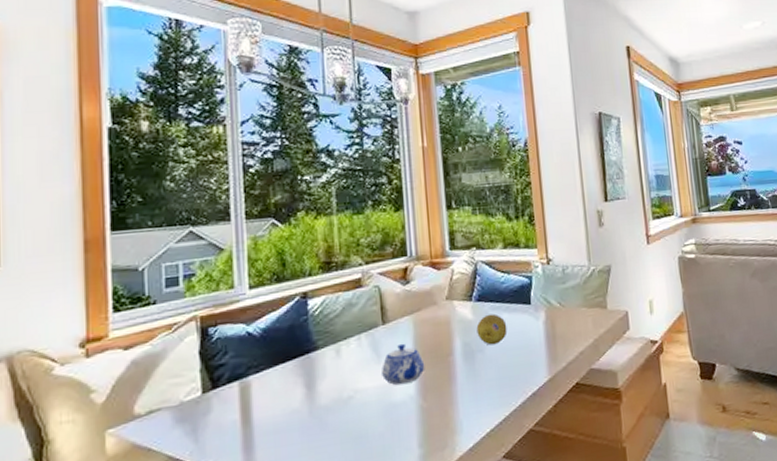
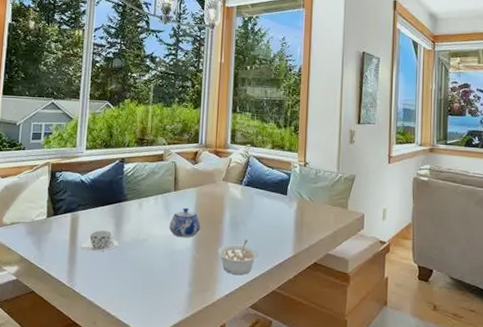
teacup: none [259,395,314,429] -> present [81,230,119,252]
legume: none [451,370,505,420] -> present [218,239,258,275]
fruit: present [476,313,507,345] -> none [242,197,266,221]

